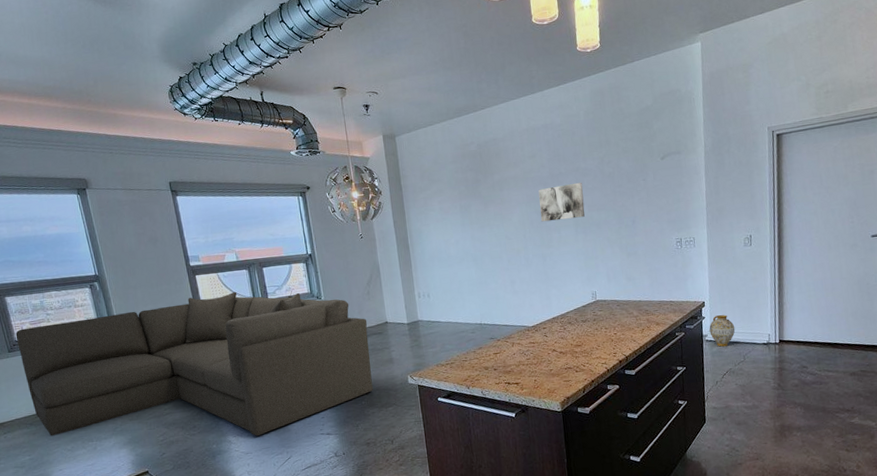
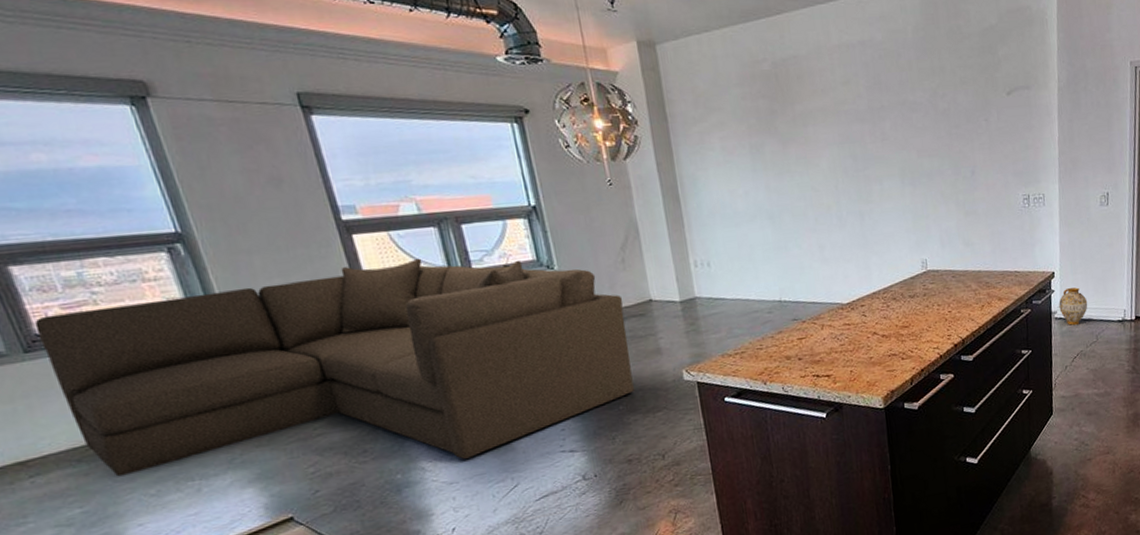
wall art: present [538,182,585,222] -> none [854,119,914,170]

